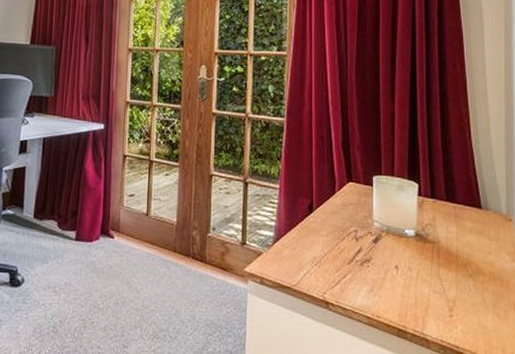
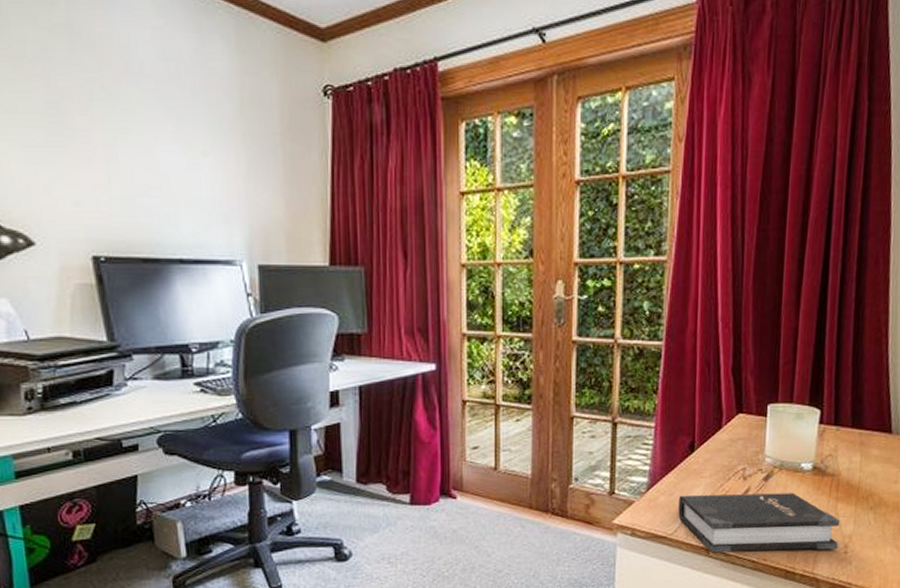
hardback book: none [300,251,444,312] -> present [678,493,841,553]

